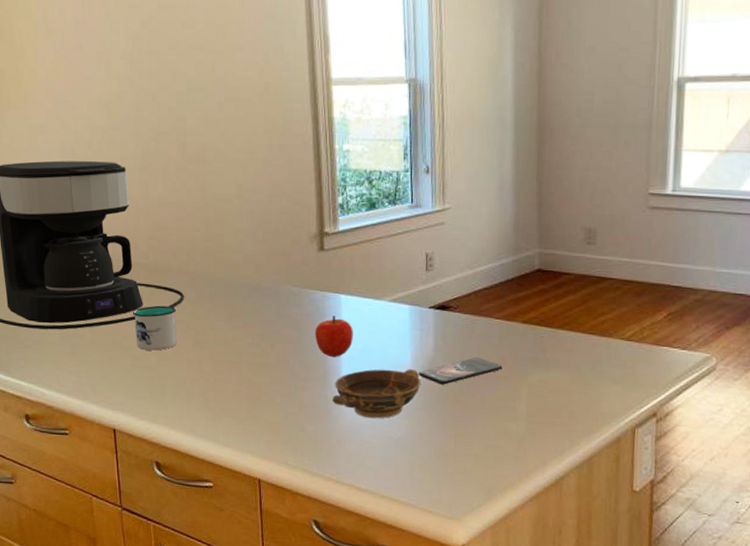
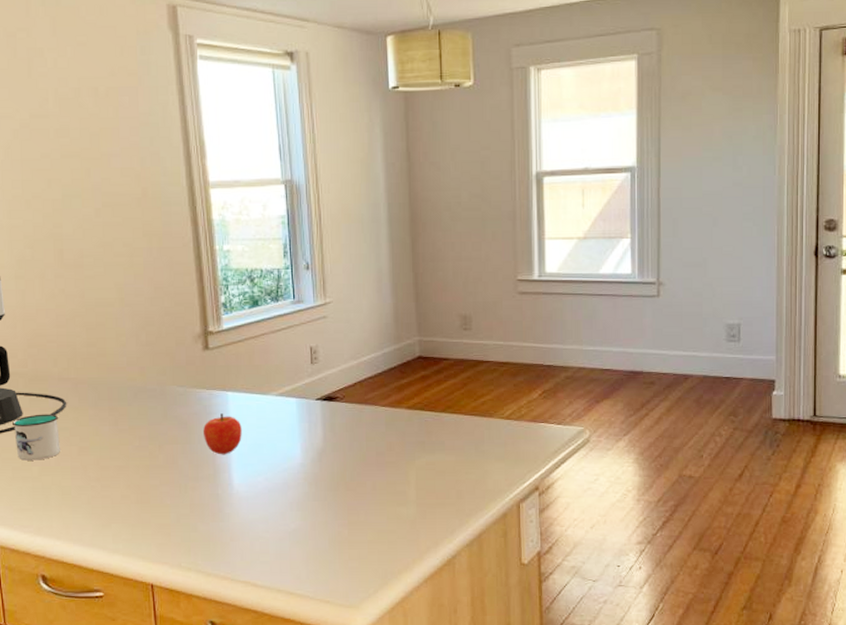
bowl: present [332,368,421,419] -> none [224,460,312,513]
smartphone: present [419,357,503,385] -> none [309,444,391,474]

